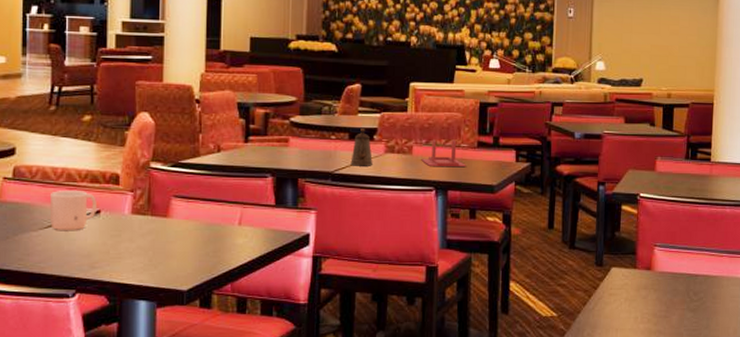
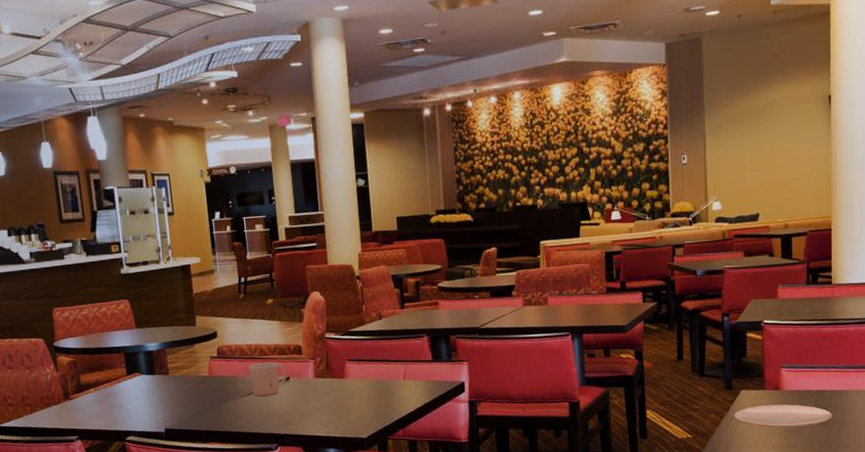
coffee pot: present [350,127,373,166] -> none [493,285,513,320]
napkin holder: present [421,139,466,166] -> none [556,288,597,314]
plate: none [602,286,703,312] -> present [734,404,832,428]

